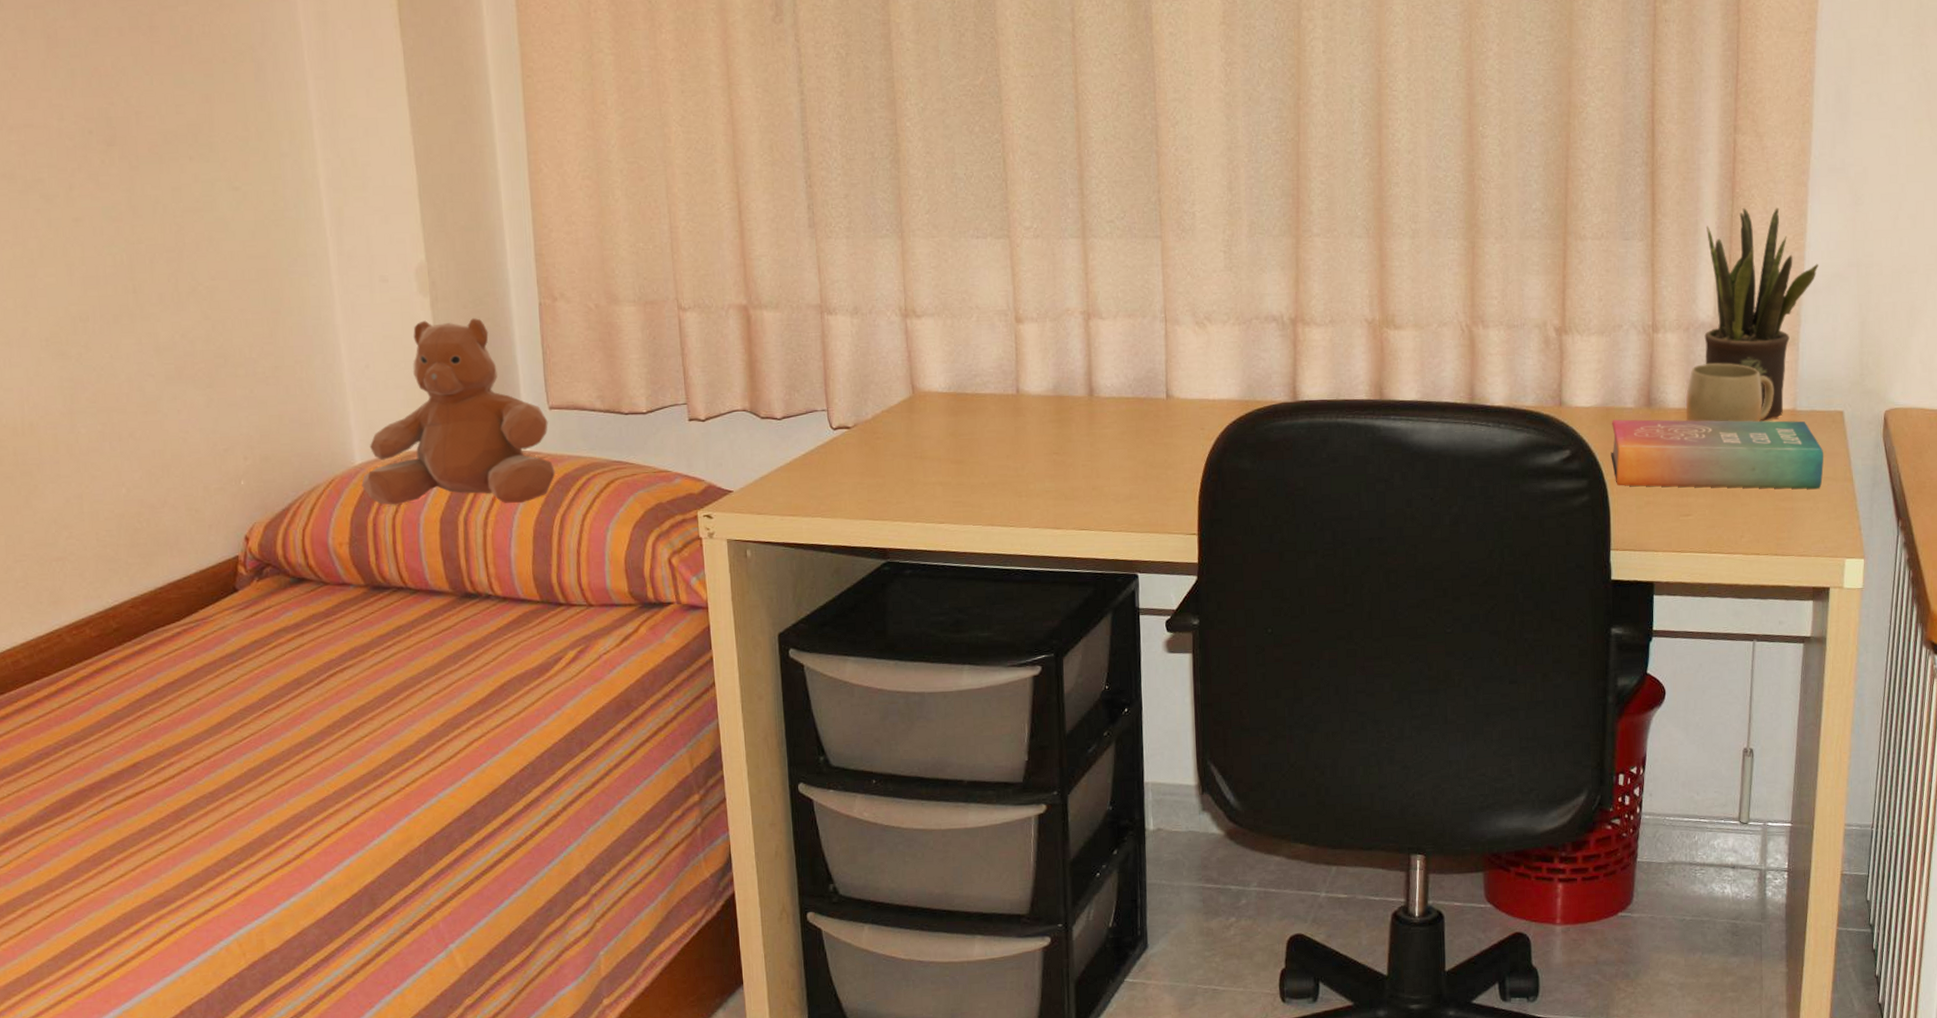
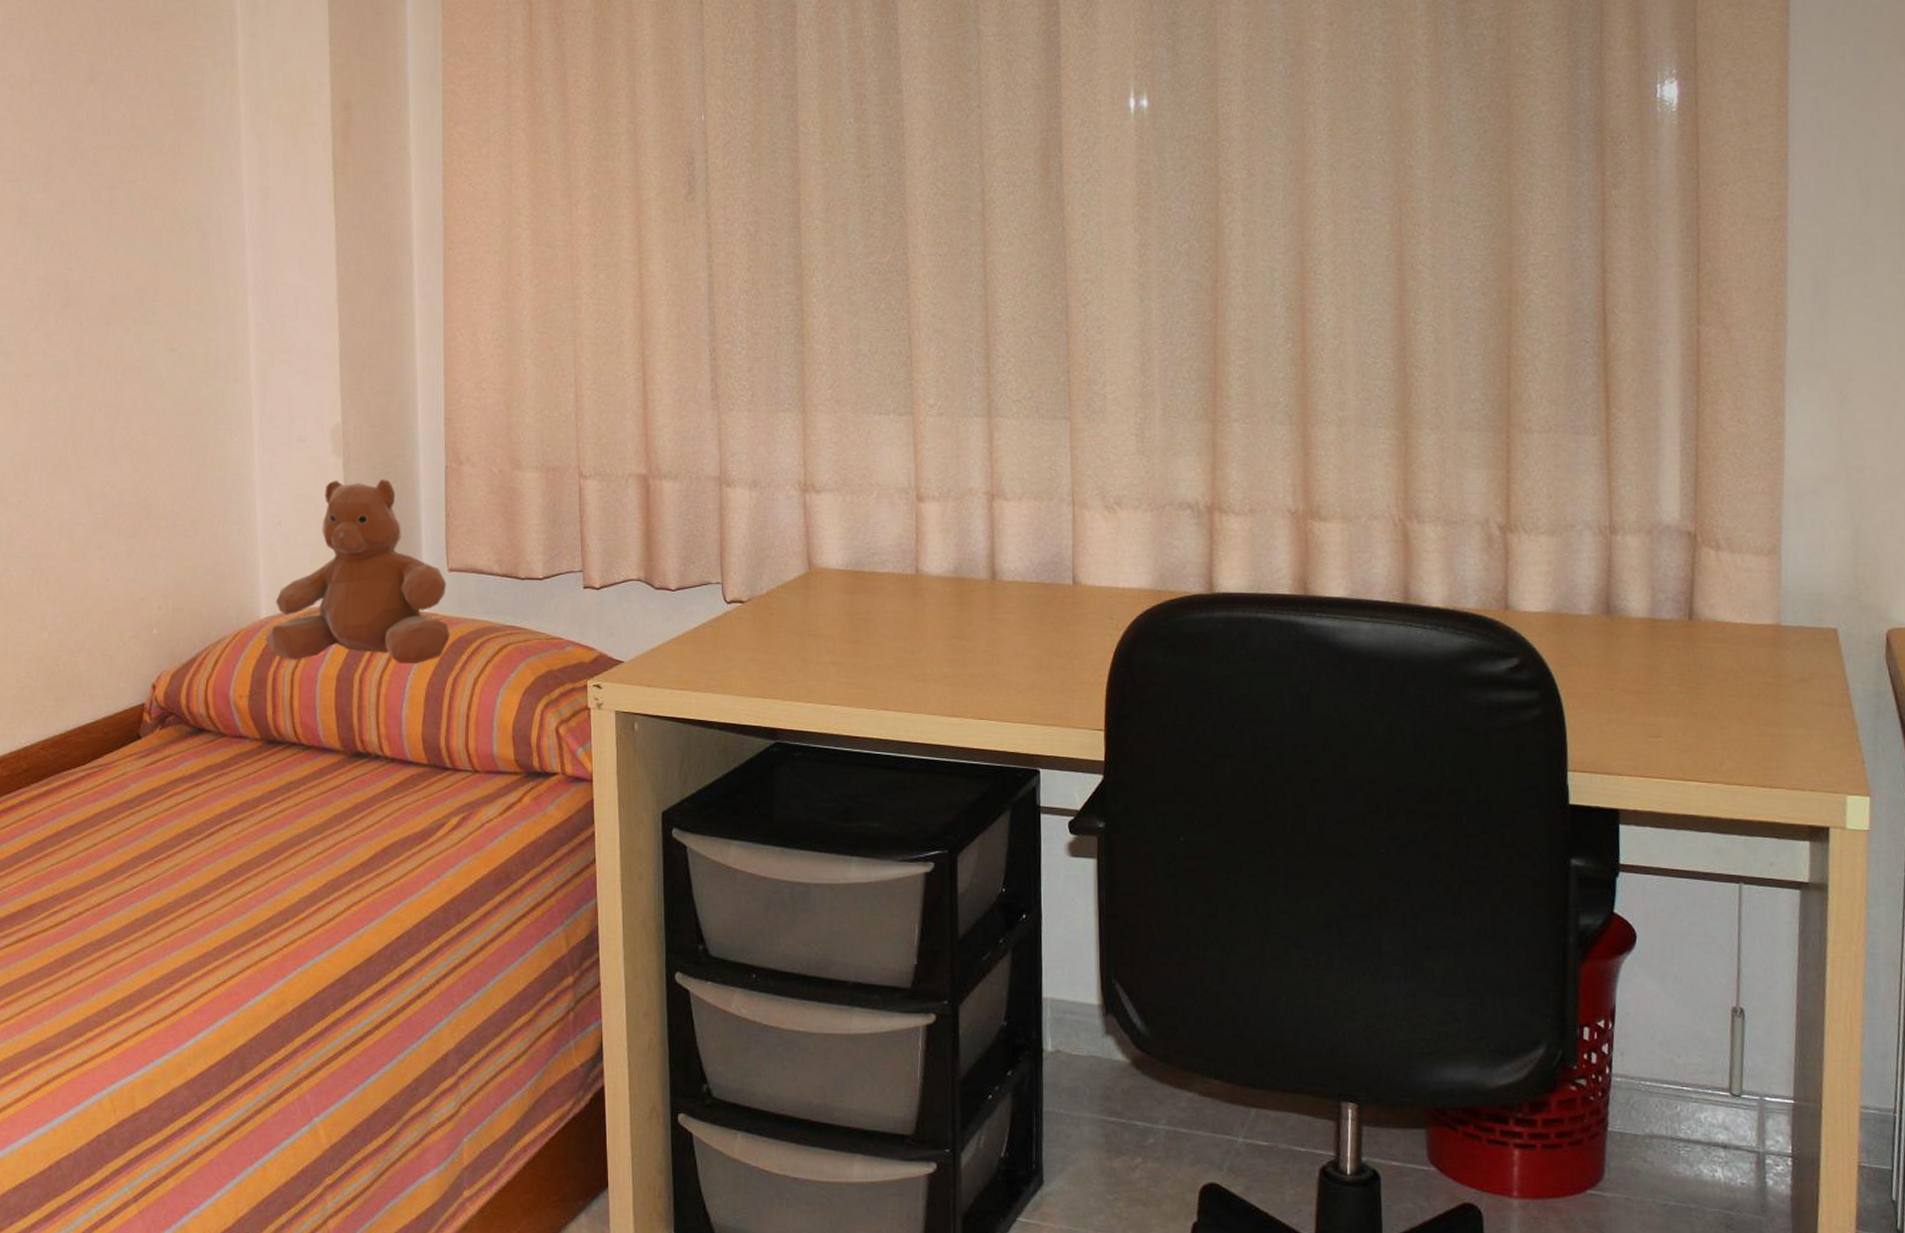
book: present [1611,419,1824,490] -> none [1565,627,1817,715]
mug: present [1685,363,1774,422] -> none [1650,570,1754,636]
potted plant: present [1704,208,1818,421] -> none [1667,404,1800,636]

